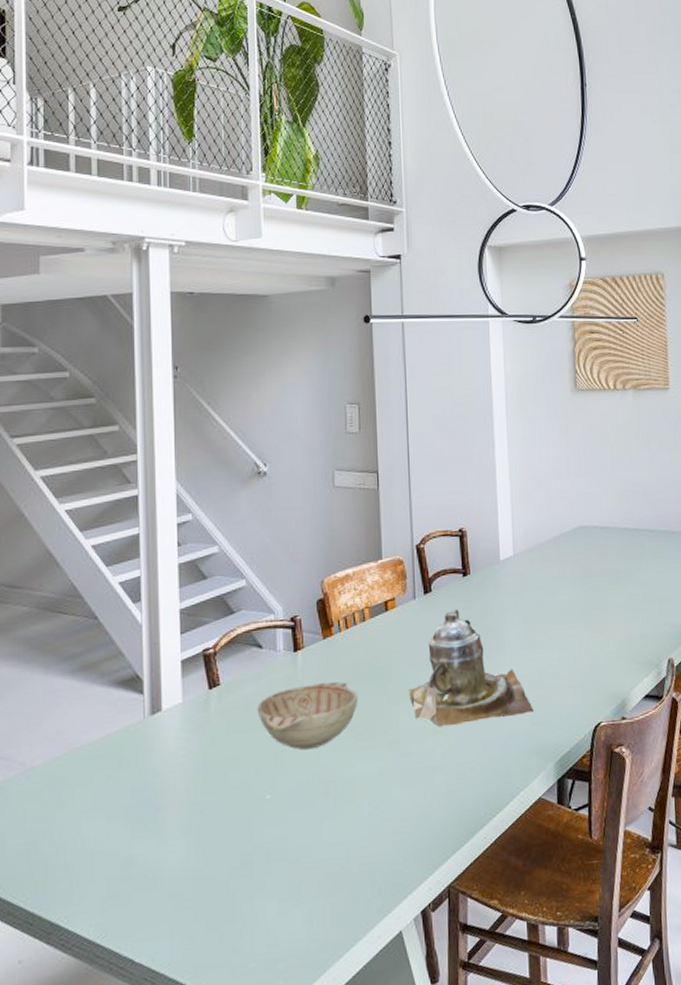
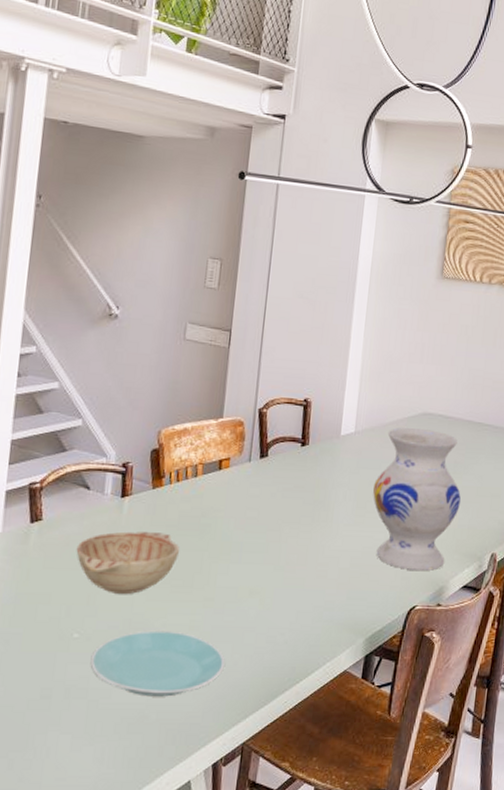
plate: none [286,780,419,850] -> present [90,630,225,697]
teapot: present [409,610,535,727] -> none [231,477,353,591]
vase: none [540,542,629,687] -> present [373,427,461,572]

